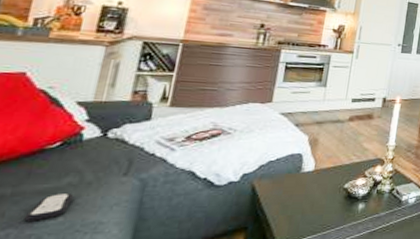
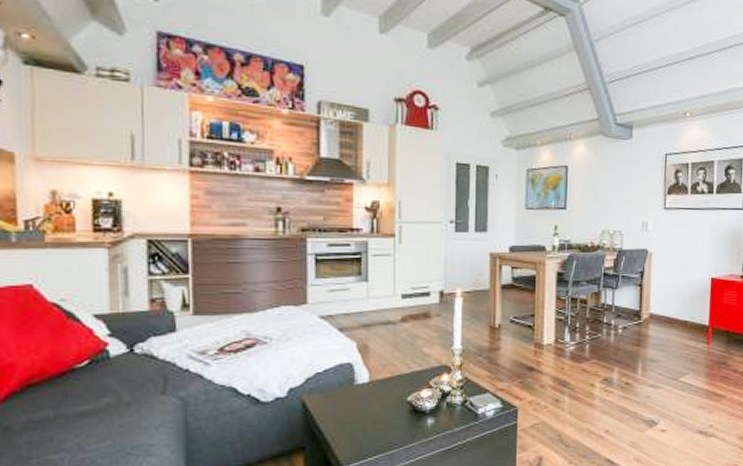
remote control: present [24,194,74,222] -> none [73,415,116,445]

